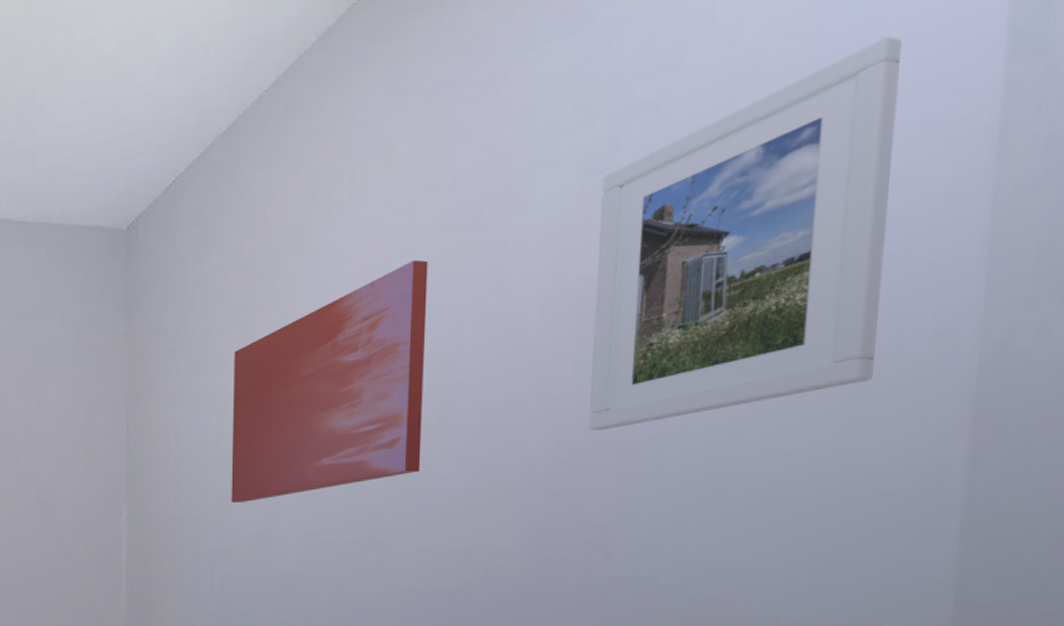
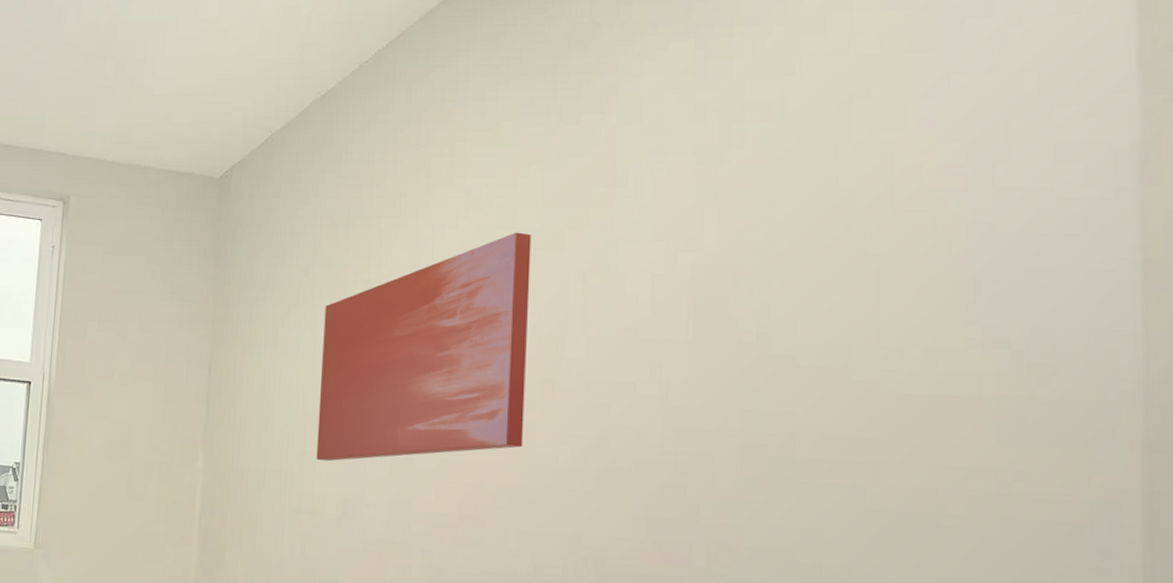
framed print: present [588,37,901,431] -> none [708,60,1026,423]

